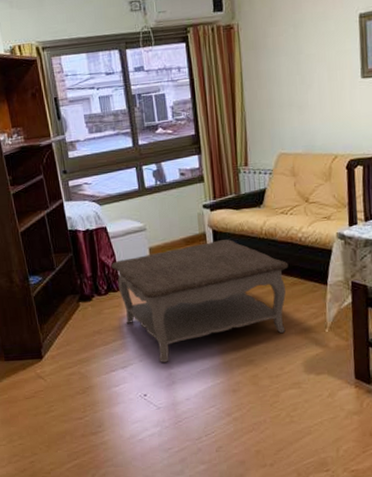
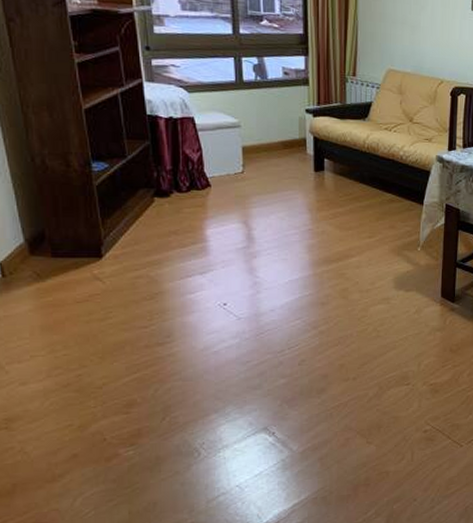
coffee table: present [111,239,289,363] -> none [196,148,388,270]

